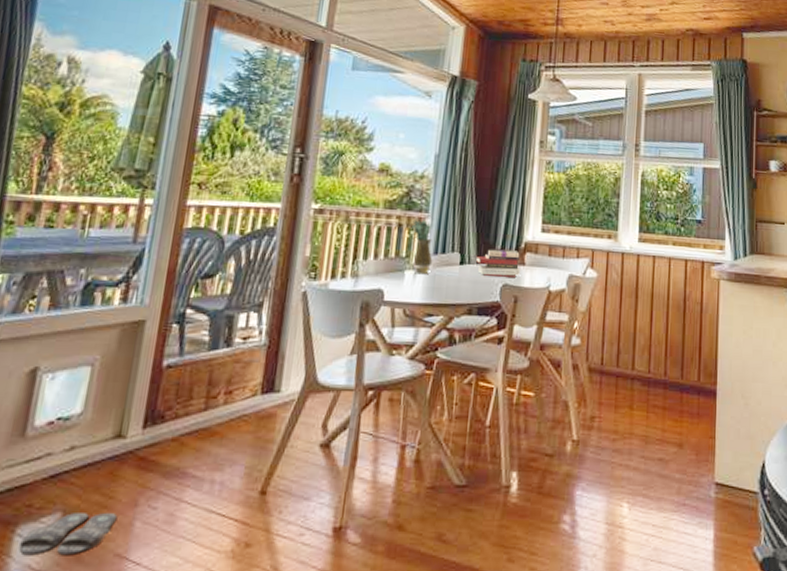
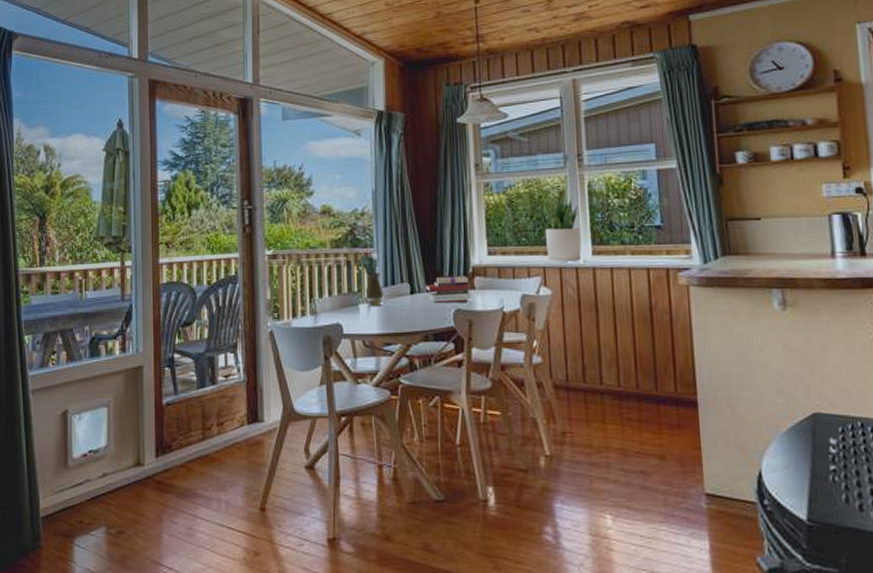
slippers: present [19,513,118,556] -> none [79,527,148,562]
planter: none [597,183,631,247] -> present [545,196,582,262]

